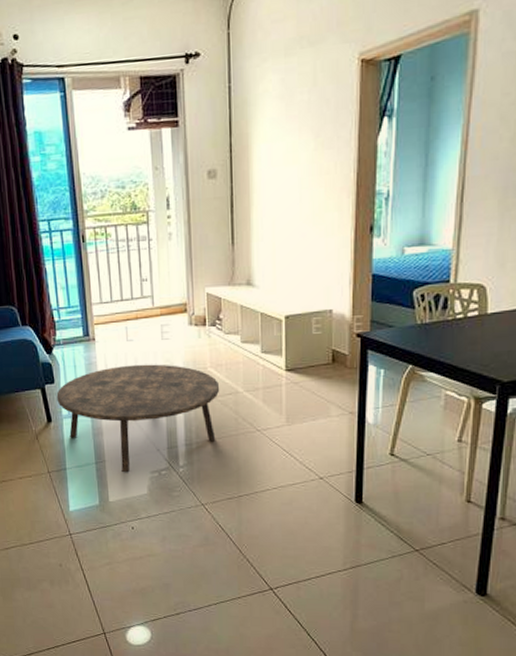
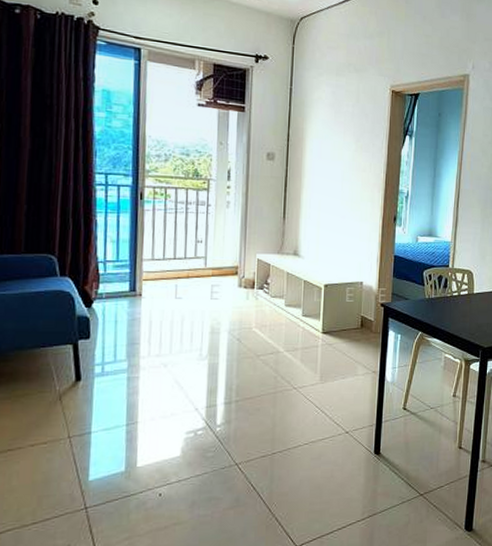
coffee table: present [56,364,220,473] -> none [90,322,263,435]

